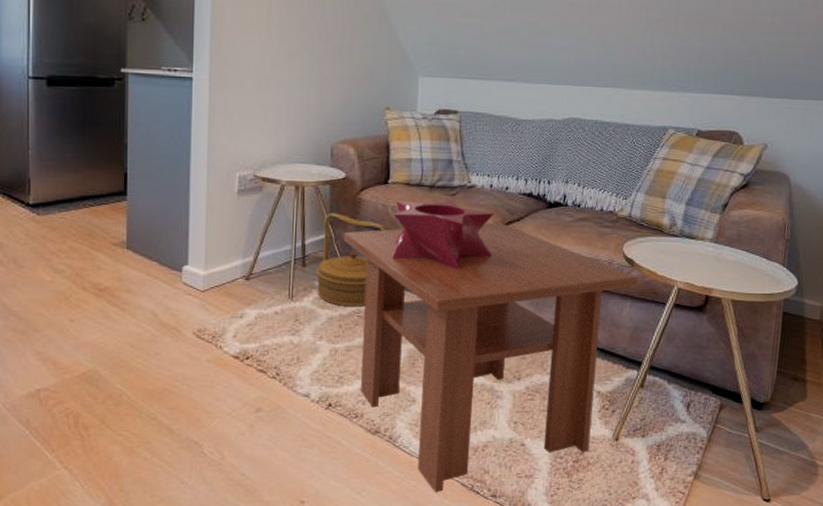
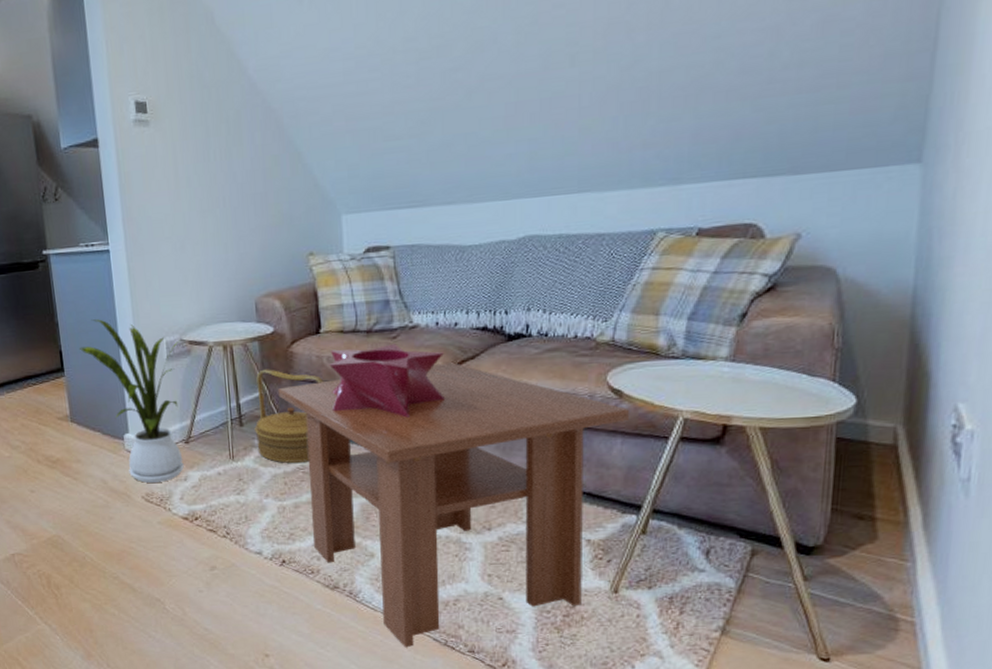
house plant: none [146,145,253,318] -> present [78,319,184,483]

